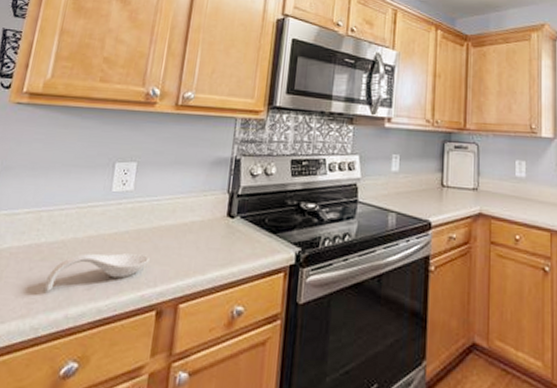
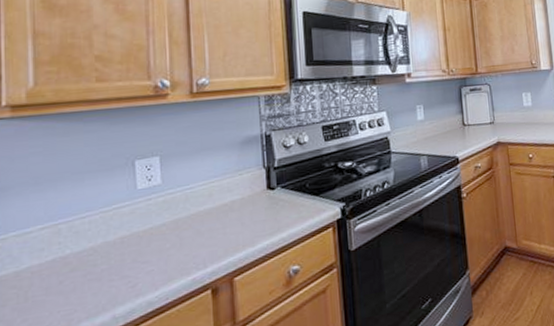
spoon rest: present [45,253,150,291] -> none [82,241,194,299]

